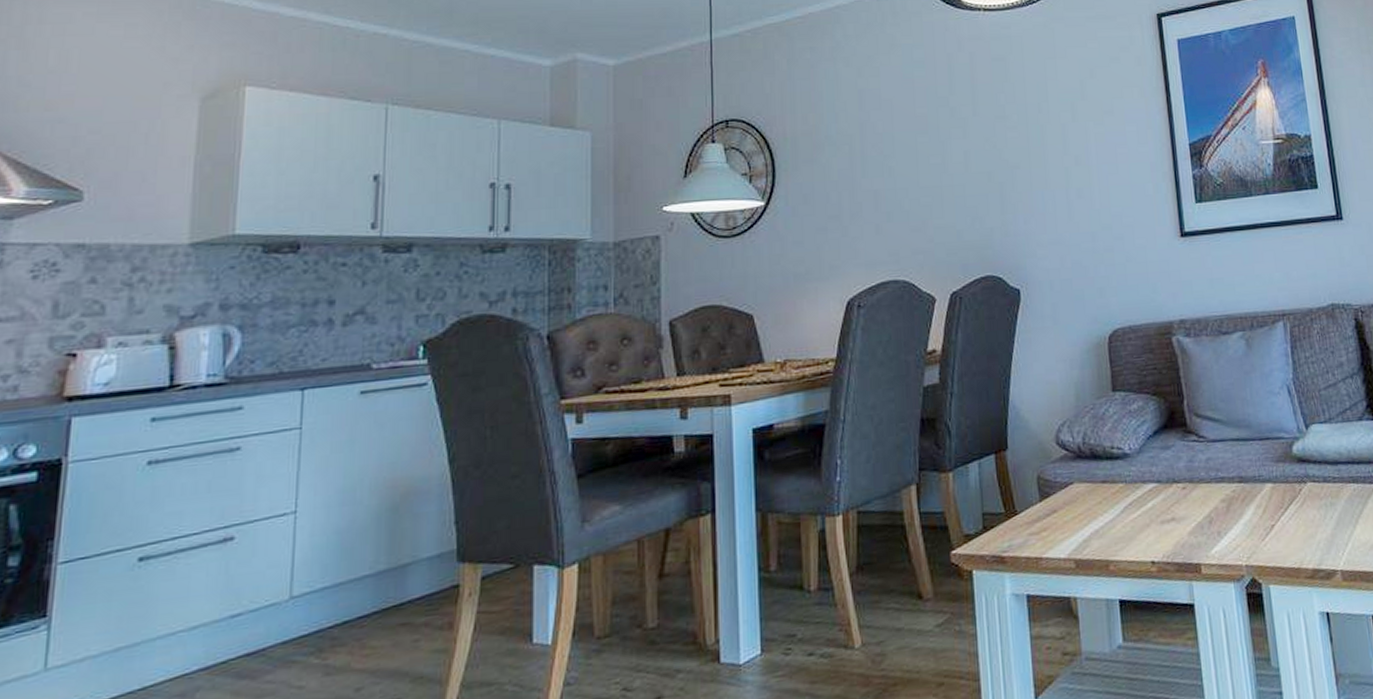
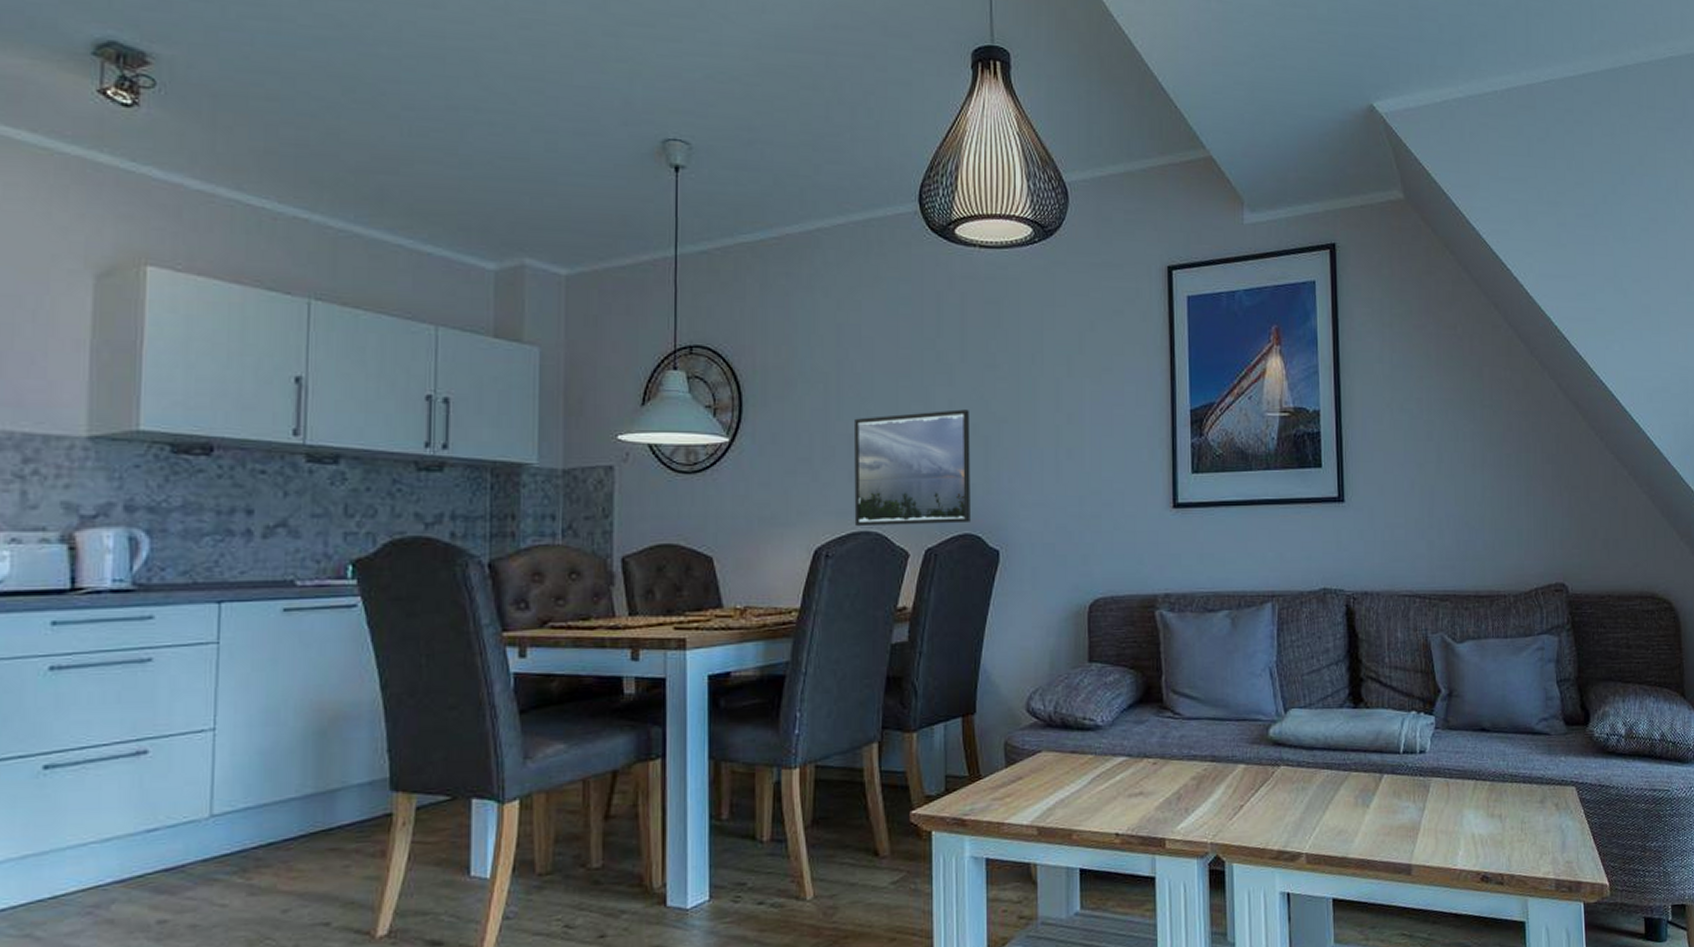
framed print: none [879,159,991,277] -> present [854,409,970,527]

